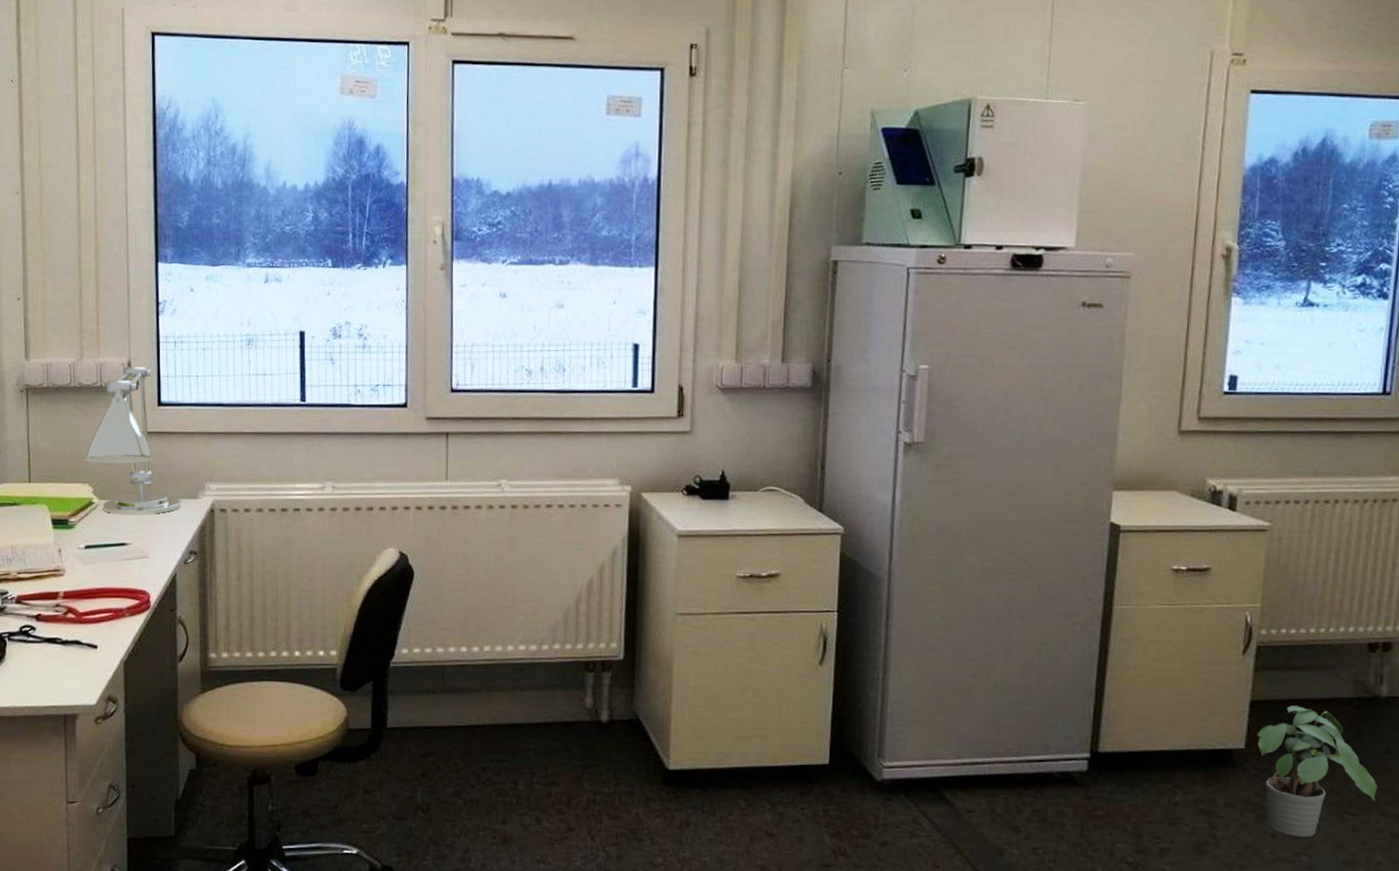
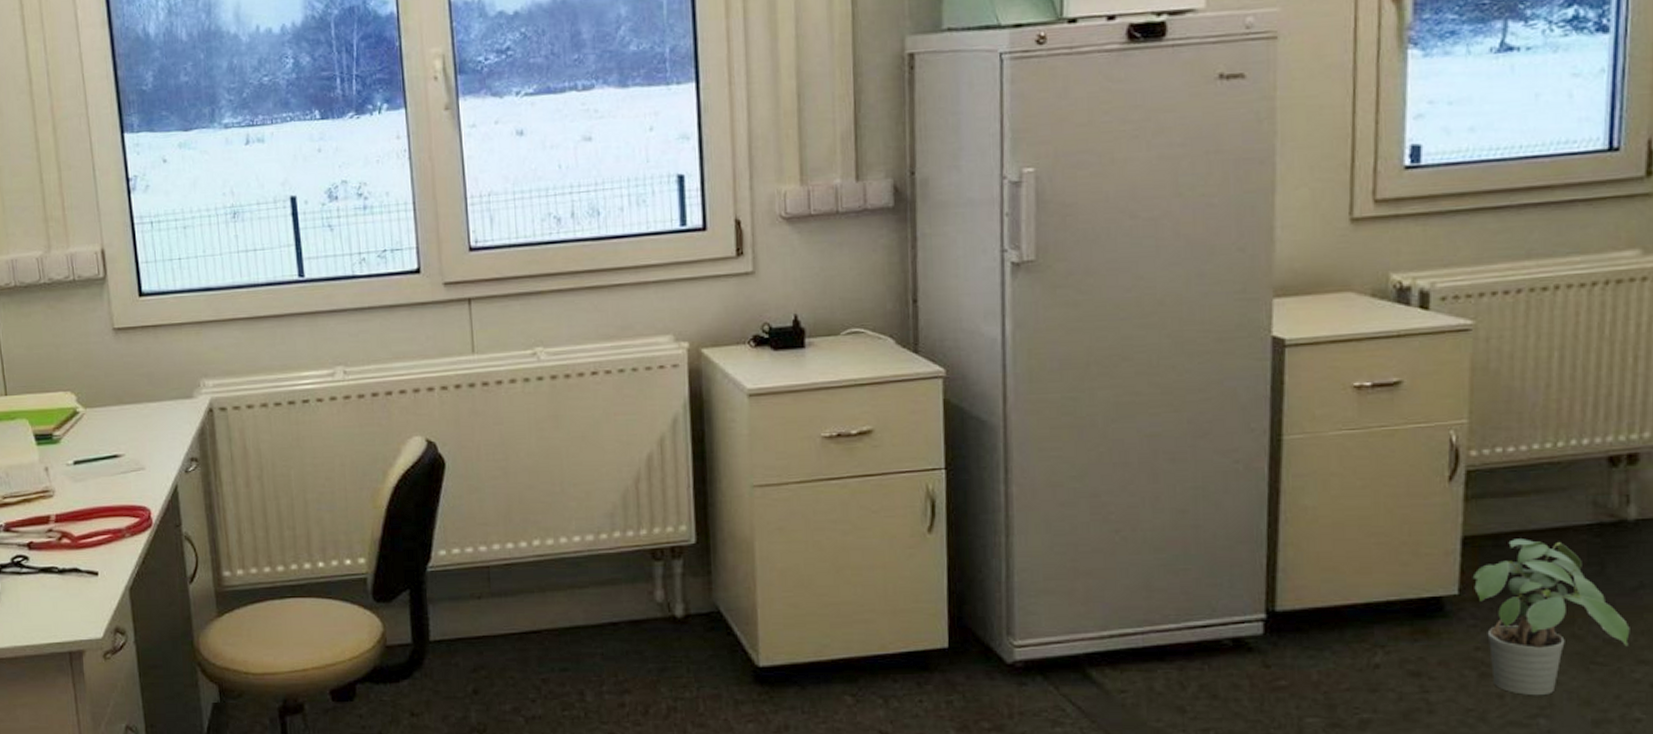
desk lamp: present [85,366,181,516] -> none [64,253,175,424]

